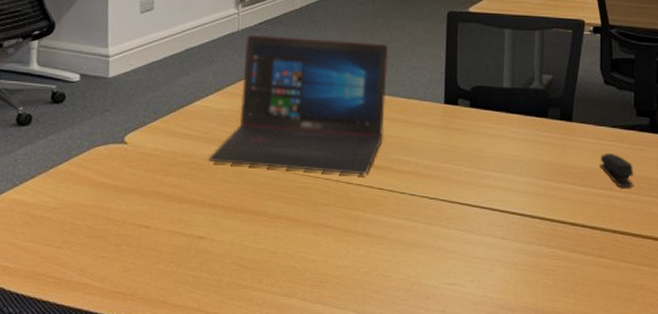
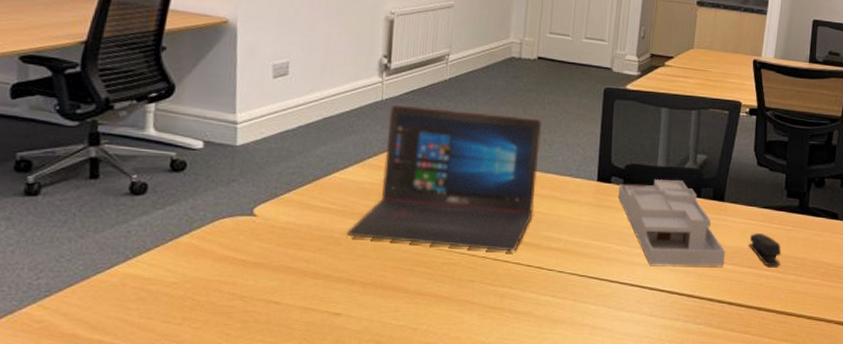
desk organizer: none [466,100,576,188] -> present [618,178,726,266]

